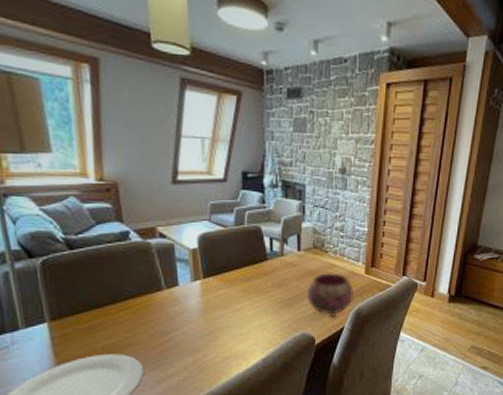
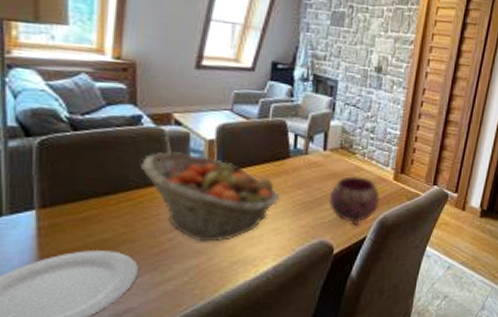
fruit basket: none [134,262,262,341] -> present [141,152,280,242]

